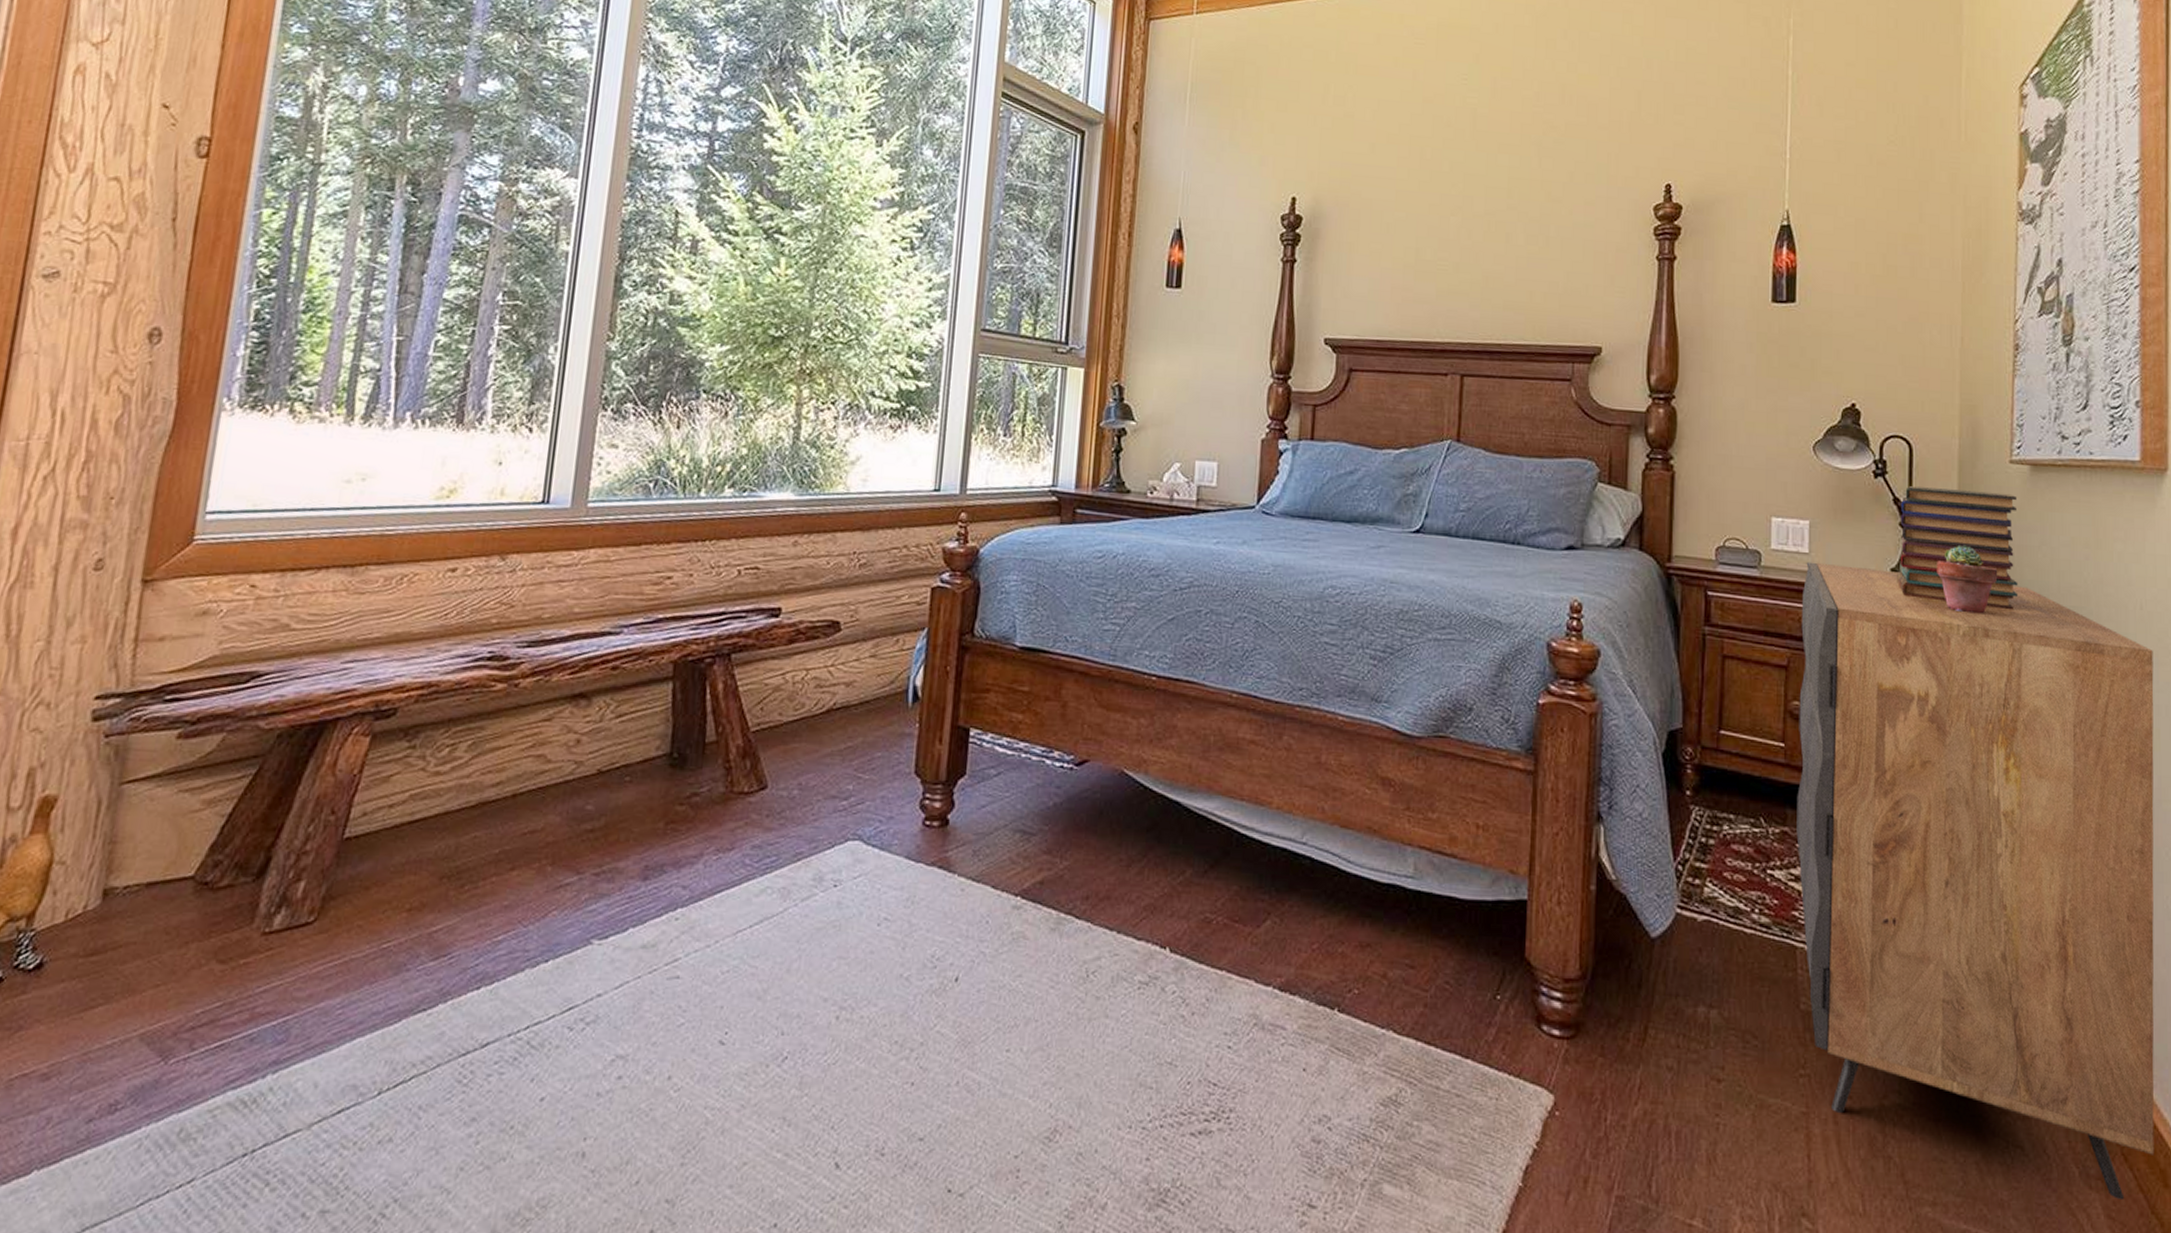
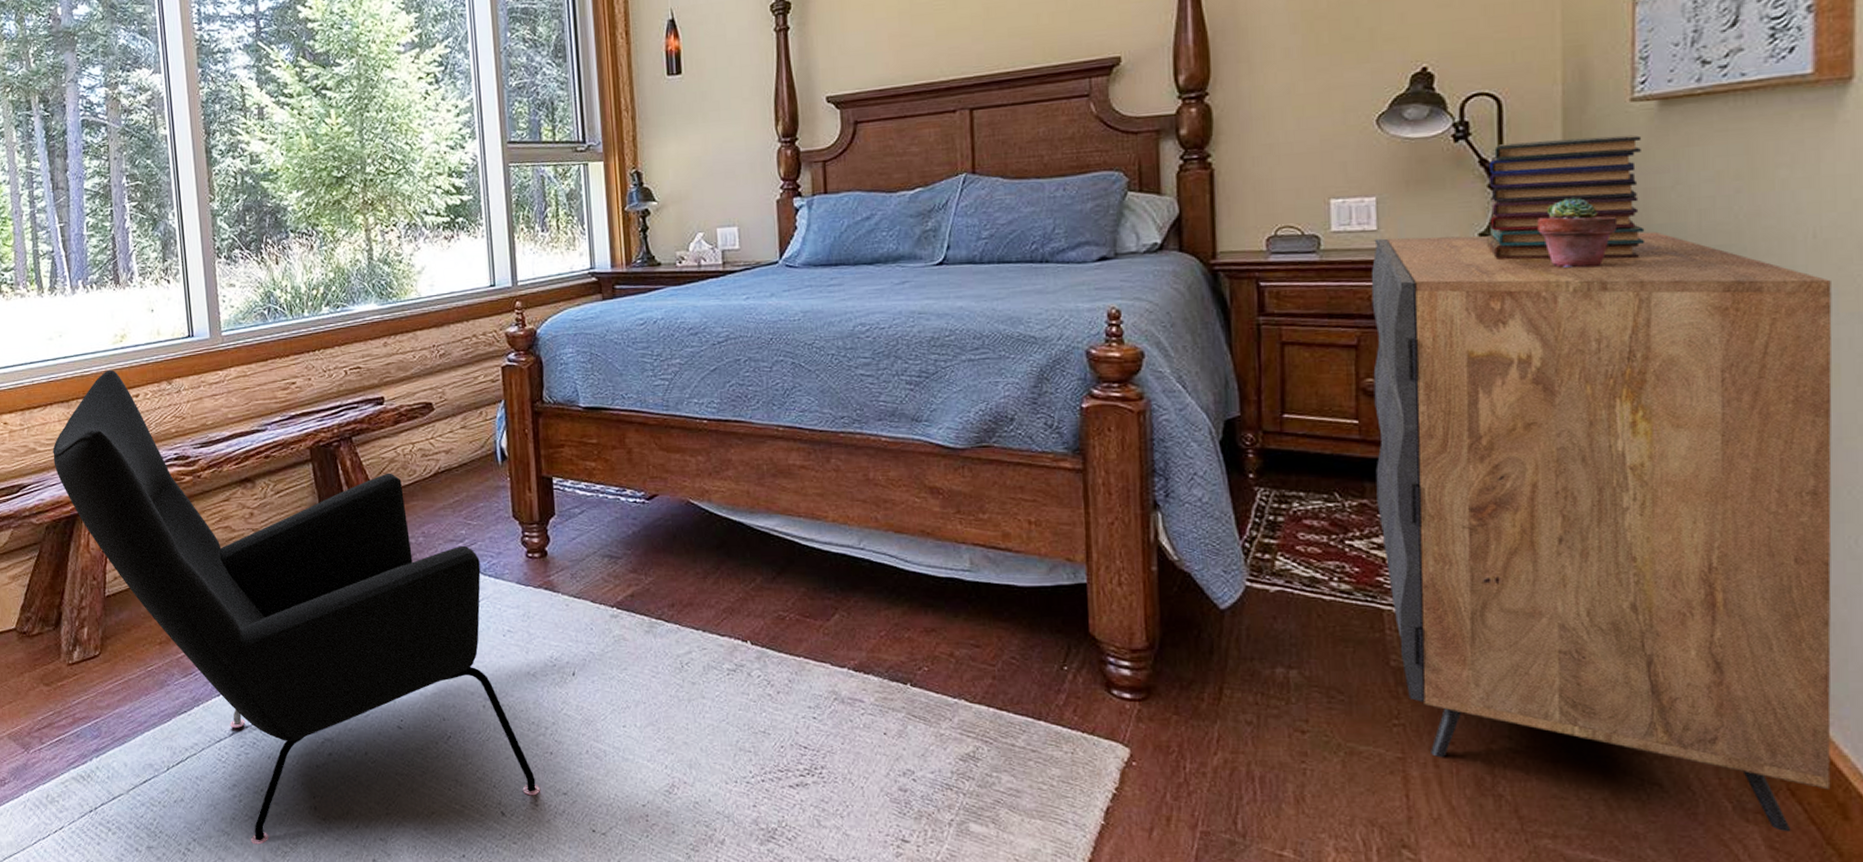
armchair: none [311,531,891,1208] -> present [52,369,540,845]

